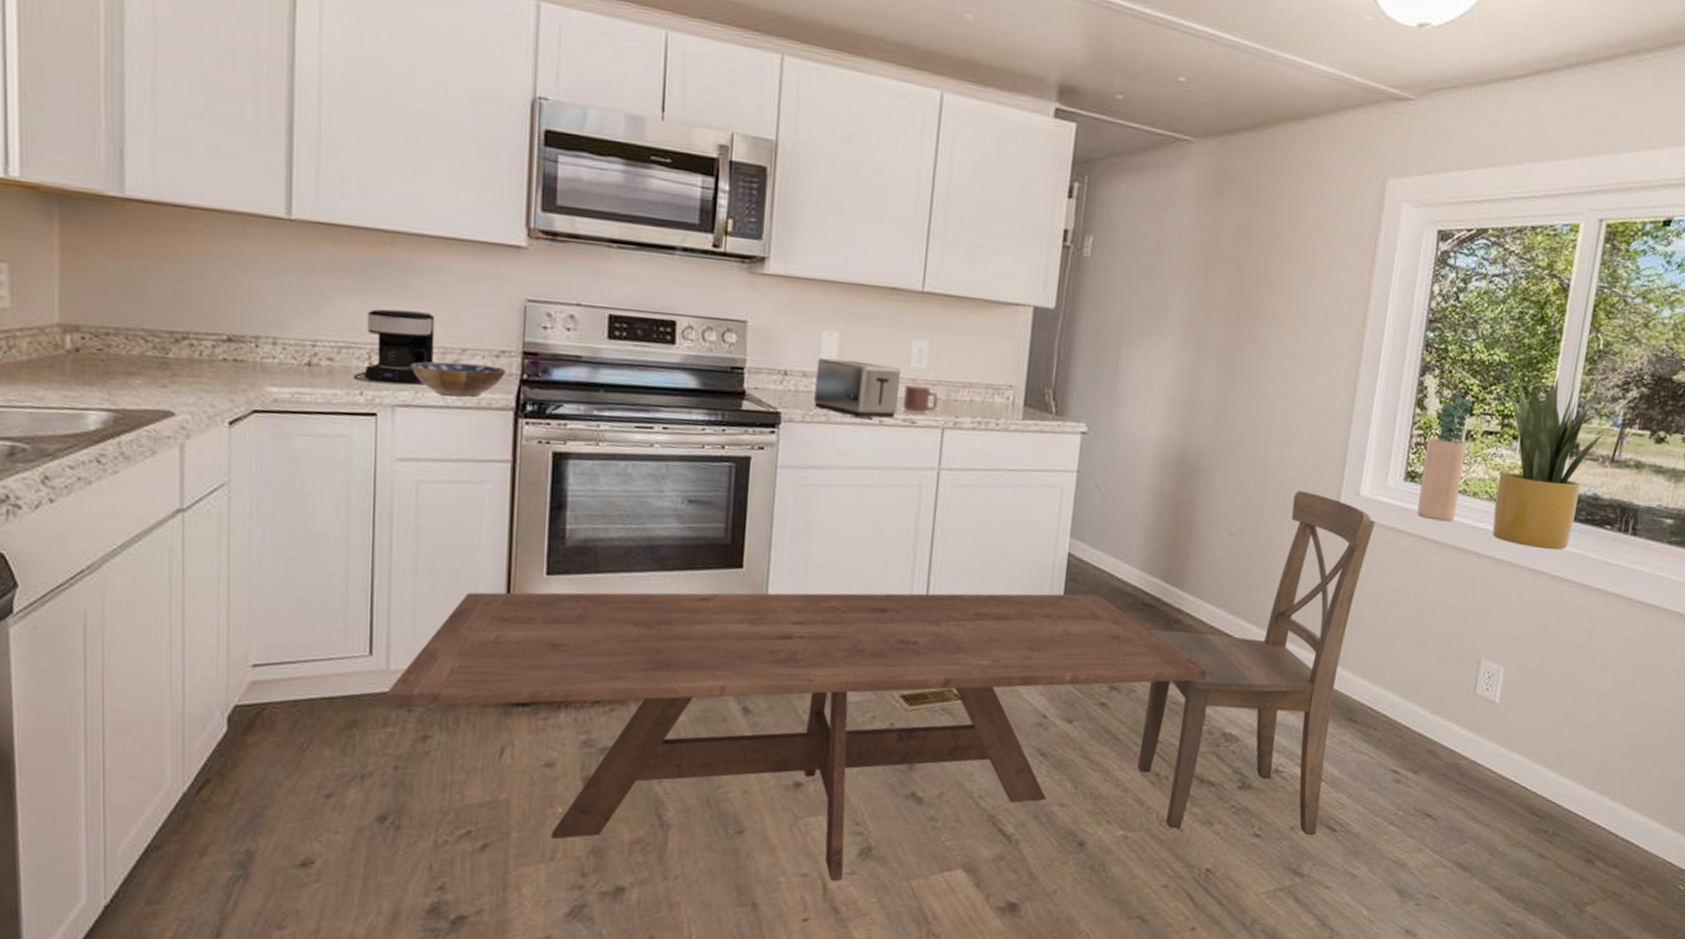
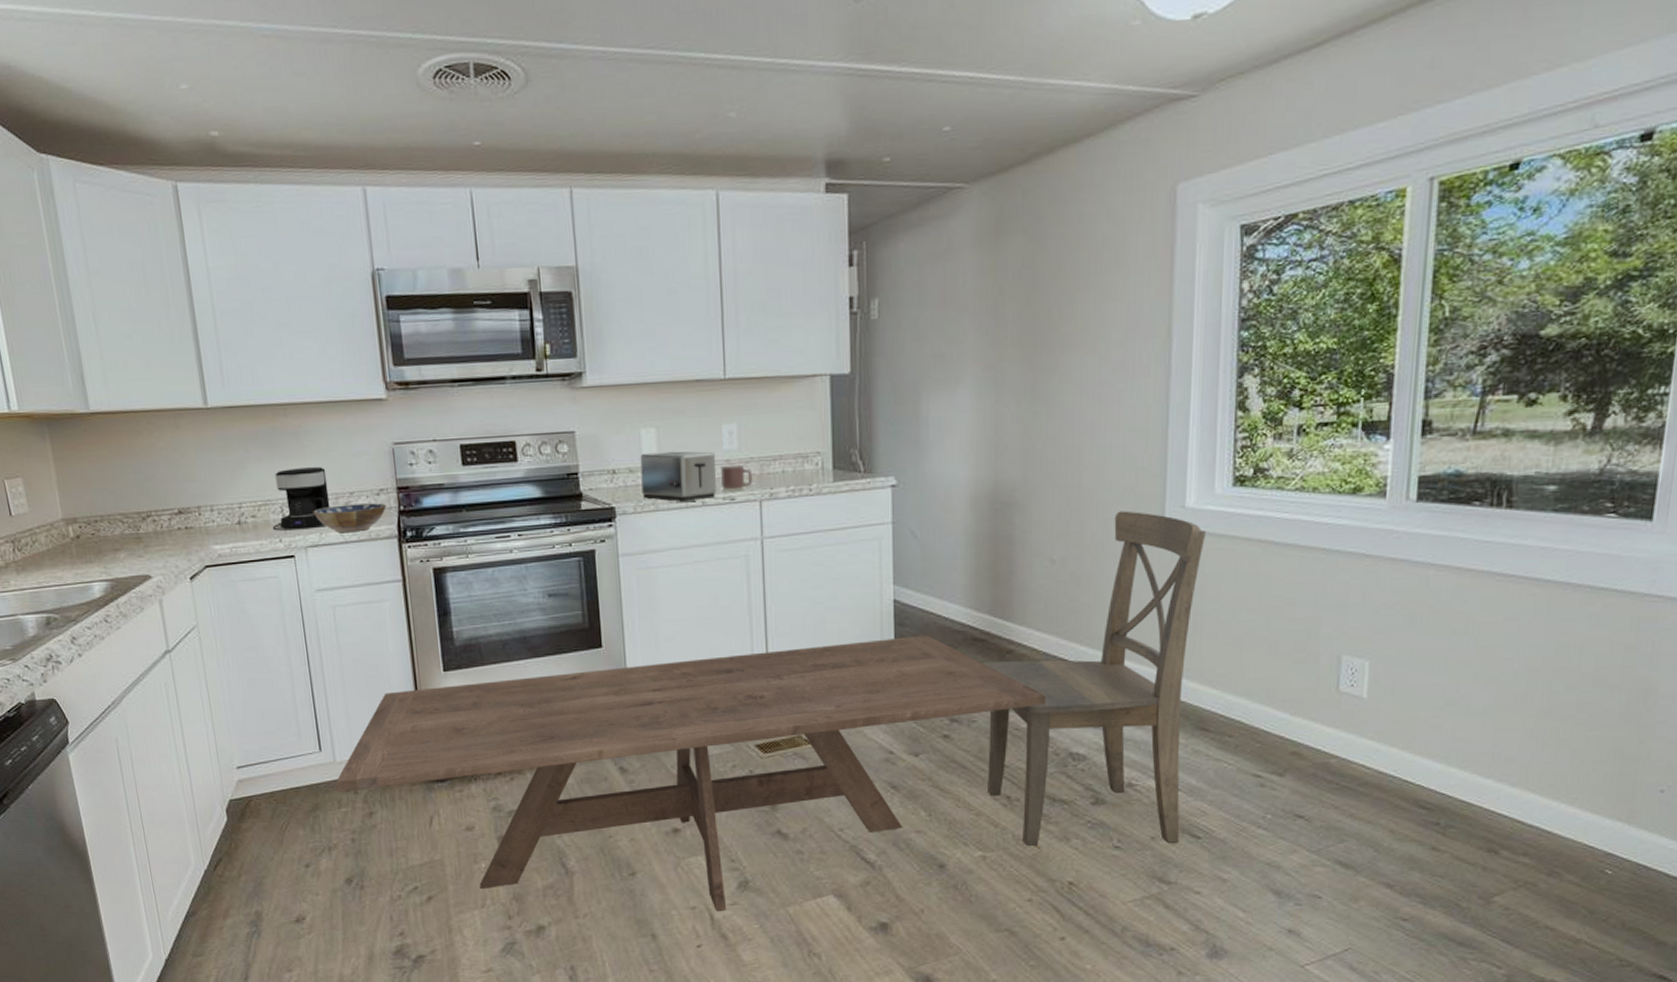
vase: present [1417,384,1473,522] -> none [1251,379,1301,522]
planter: present [1492,377,1605,551] -> none [1338,354,1462,536]

